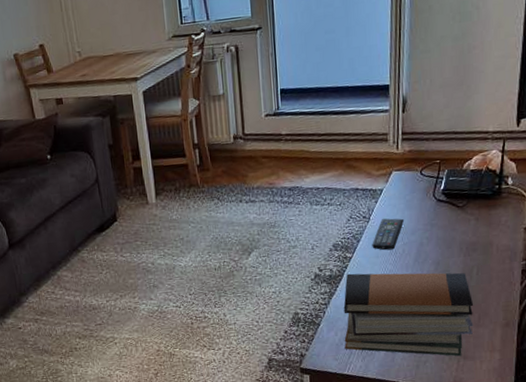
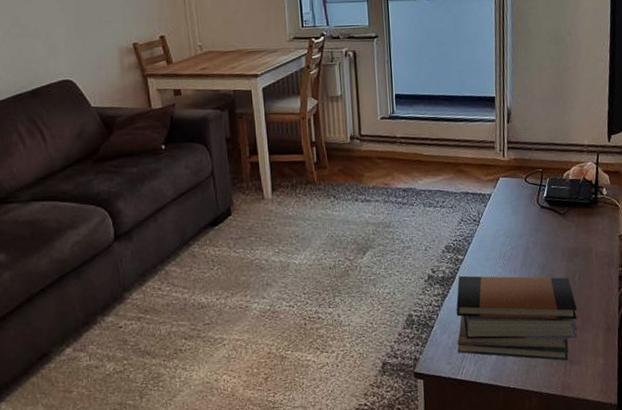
remote control: present [372,218,405,251] -> none [482,222,512,254]

